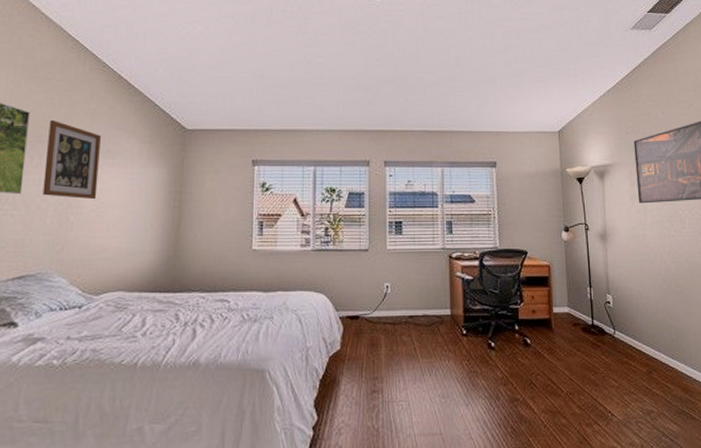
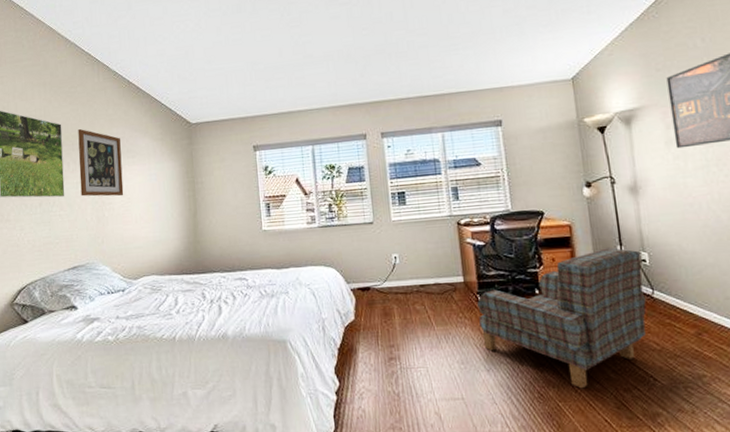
armchair: none [462,289,609,424] -> present [477,247,646,389]

